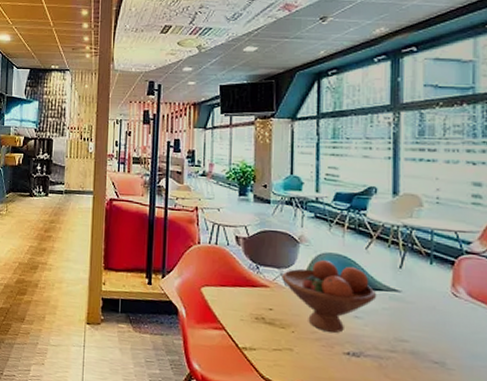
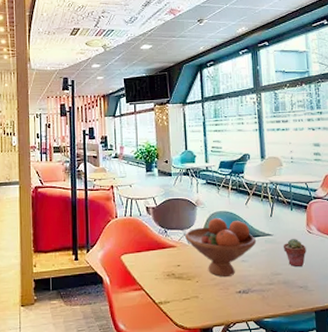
potted succulent: none [414,299,448,337] -> present [283,238,306,267]

